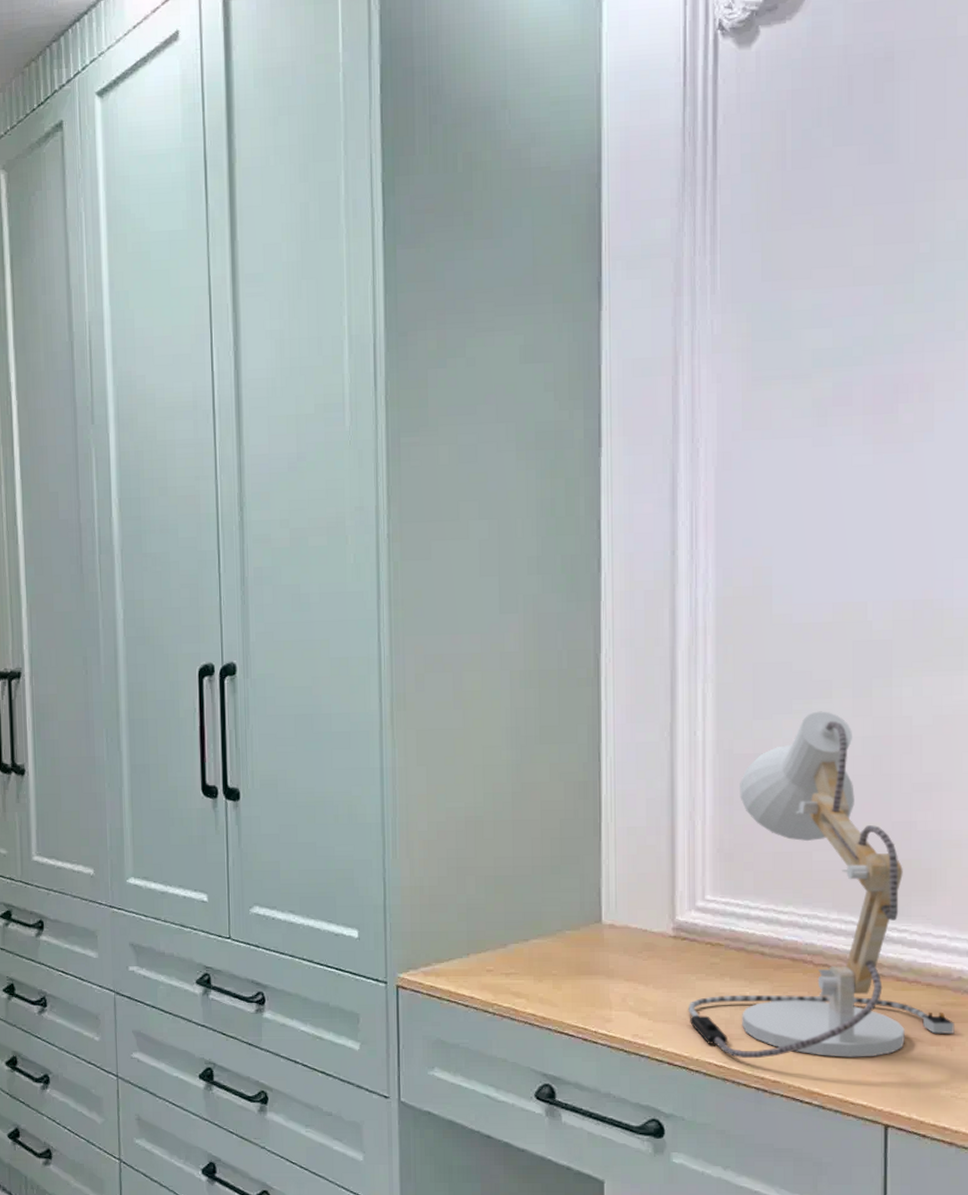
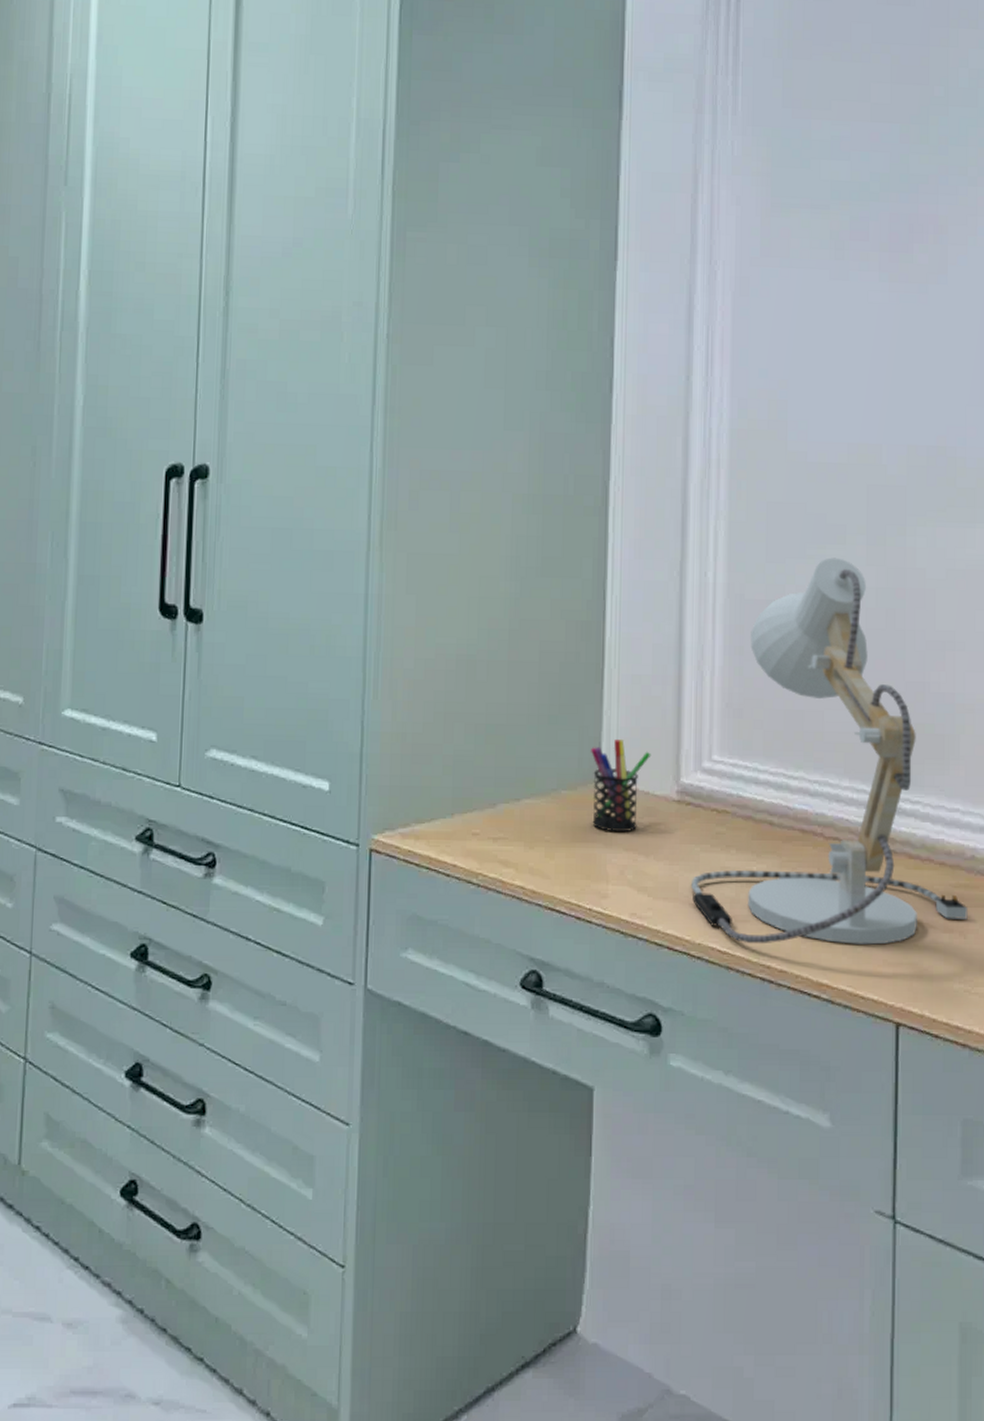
pen holder: none [590,884,648,966] -> present [590,738,651,833]

